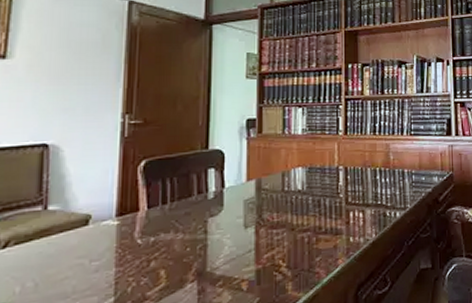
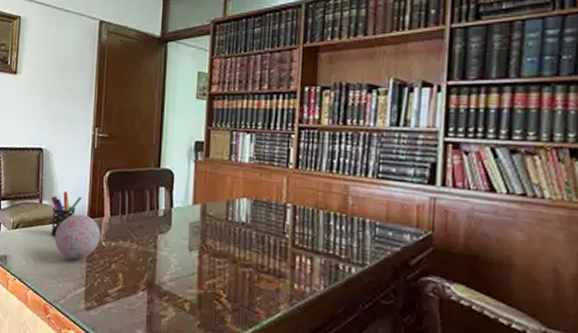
pen holder: none [60,191,109,246] -> present [50,192,83,236]
decorative ball: none [68,213,134,268] -> present [55,214,100,260]

